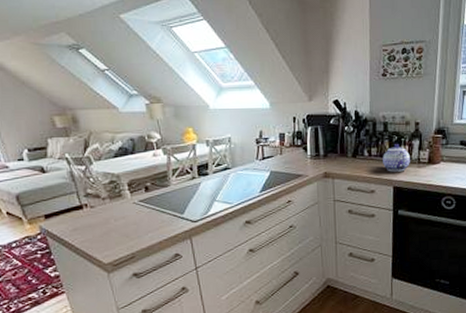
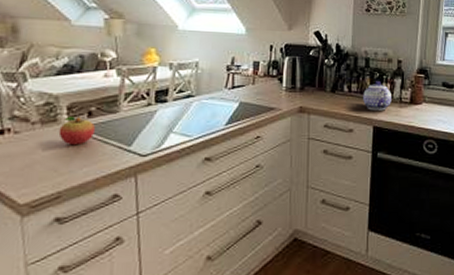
fruit: none [124,192,153,216] -> present [58,117,96,146]

